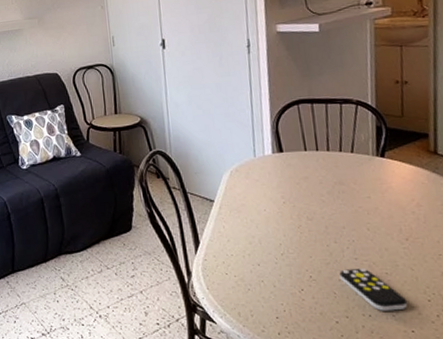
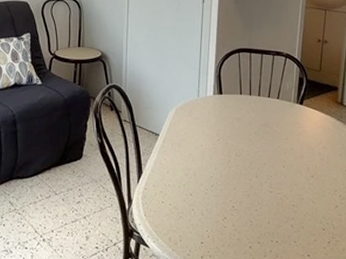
remote control: present [339,268,408,311] -> none [257,200,307,238]

